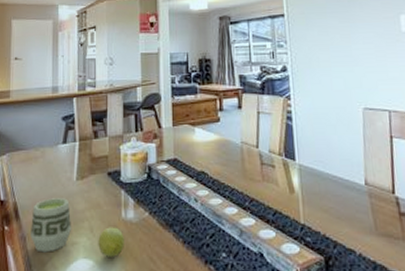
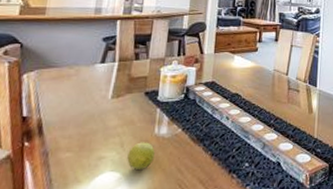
cup: present [30,198,72,253] -> none [54,115,102,167]

